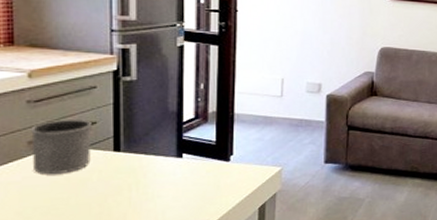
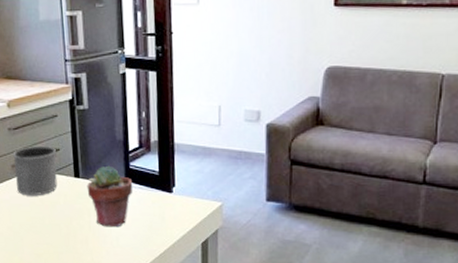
potted succulent: none [129,137,186,201] -> present [86,165,133,228]

